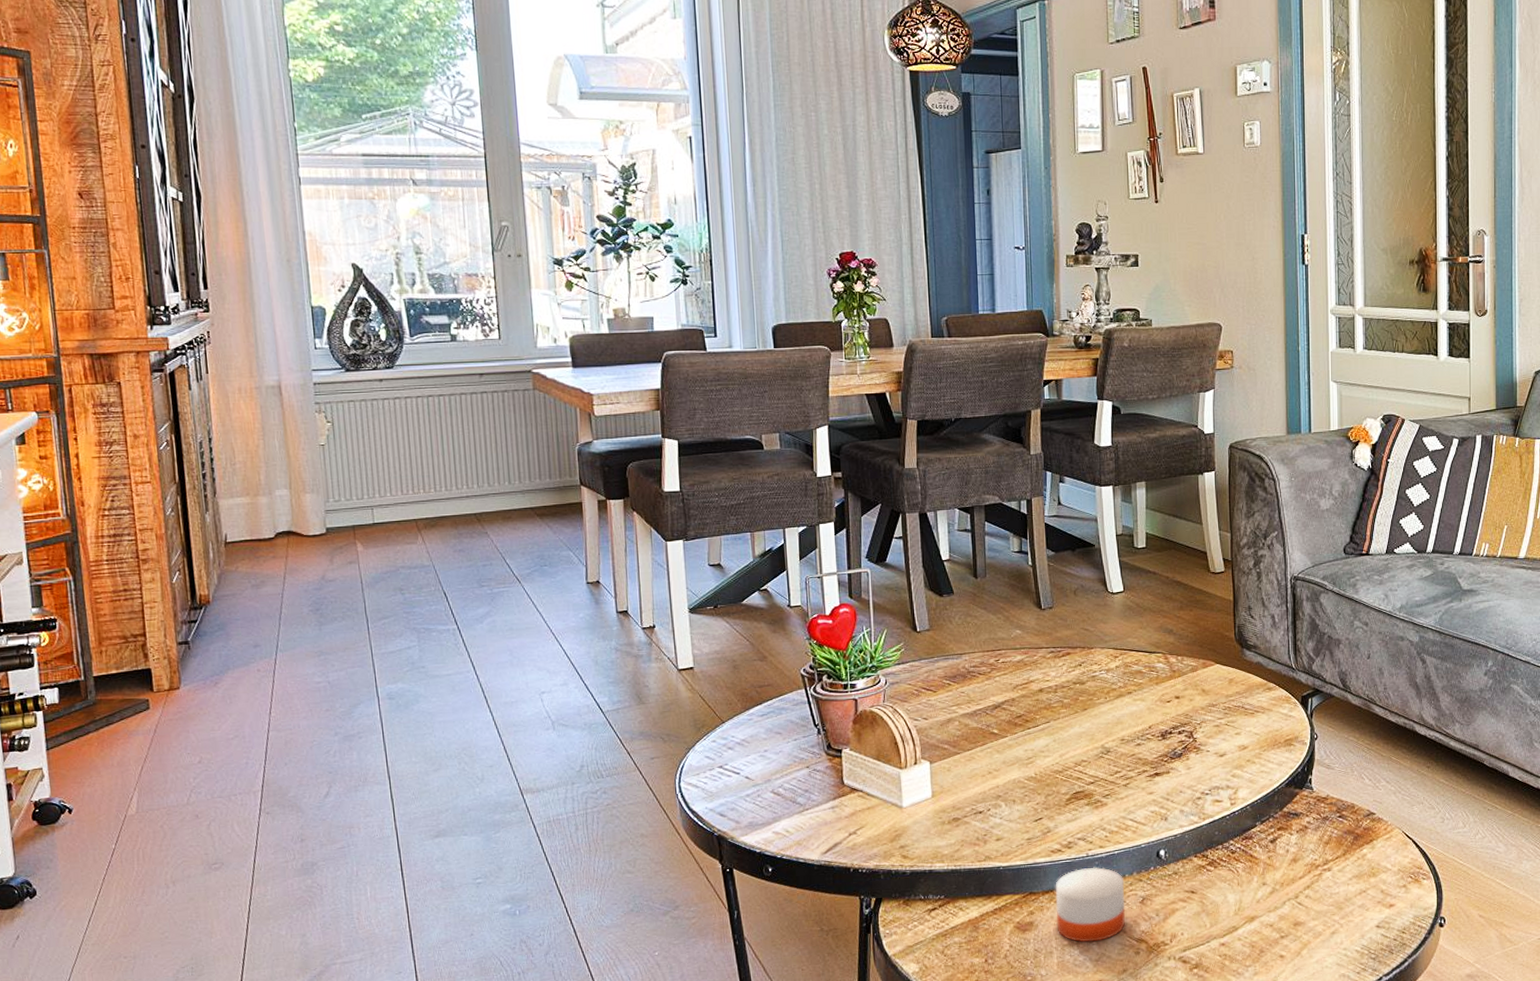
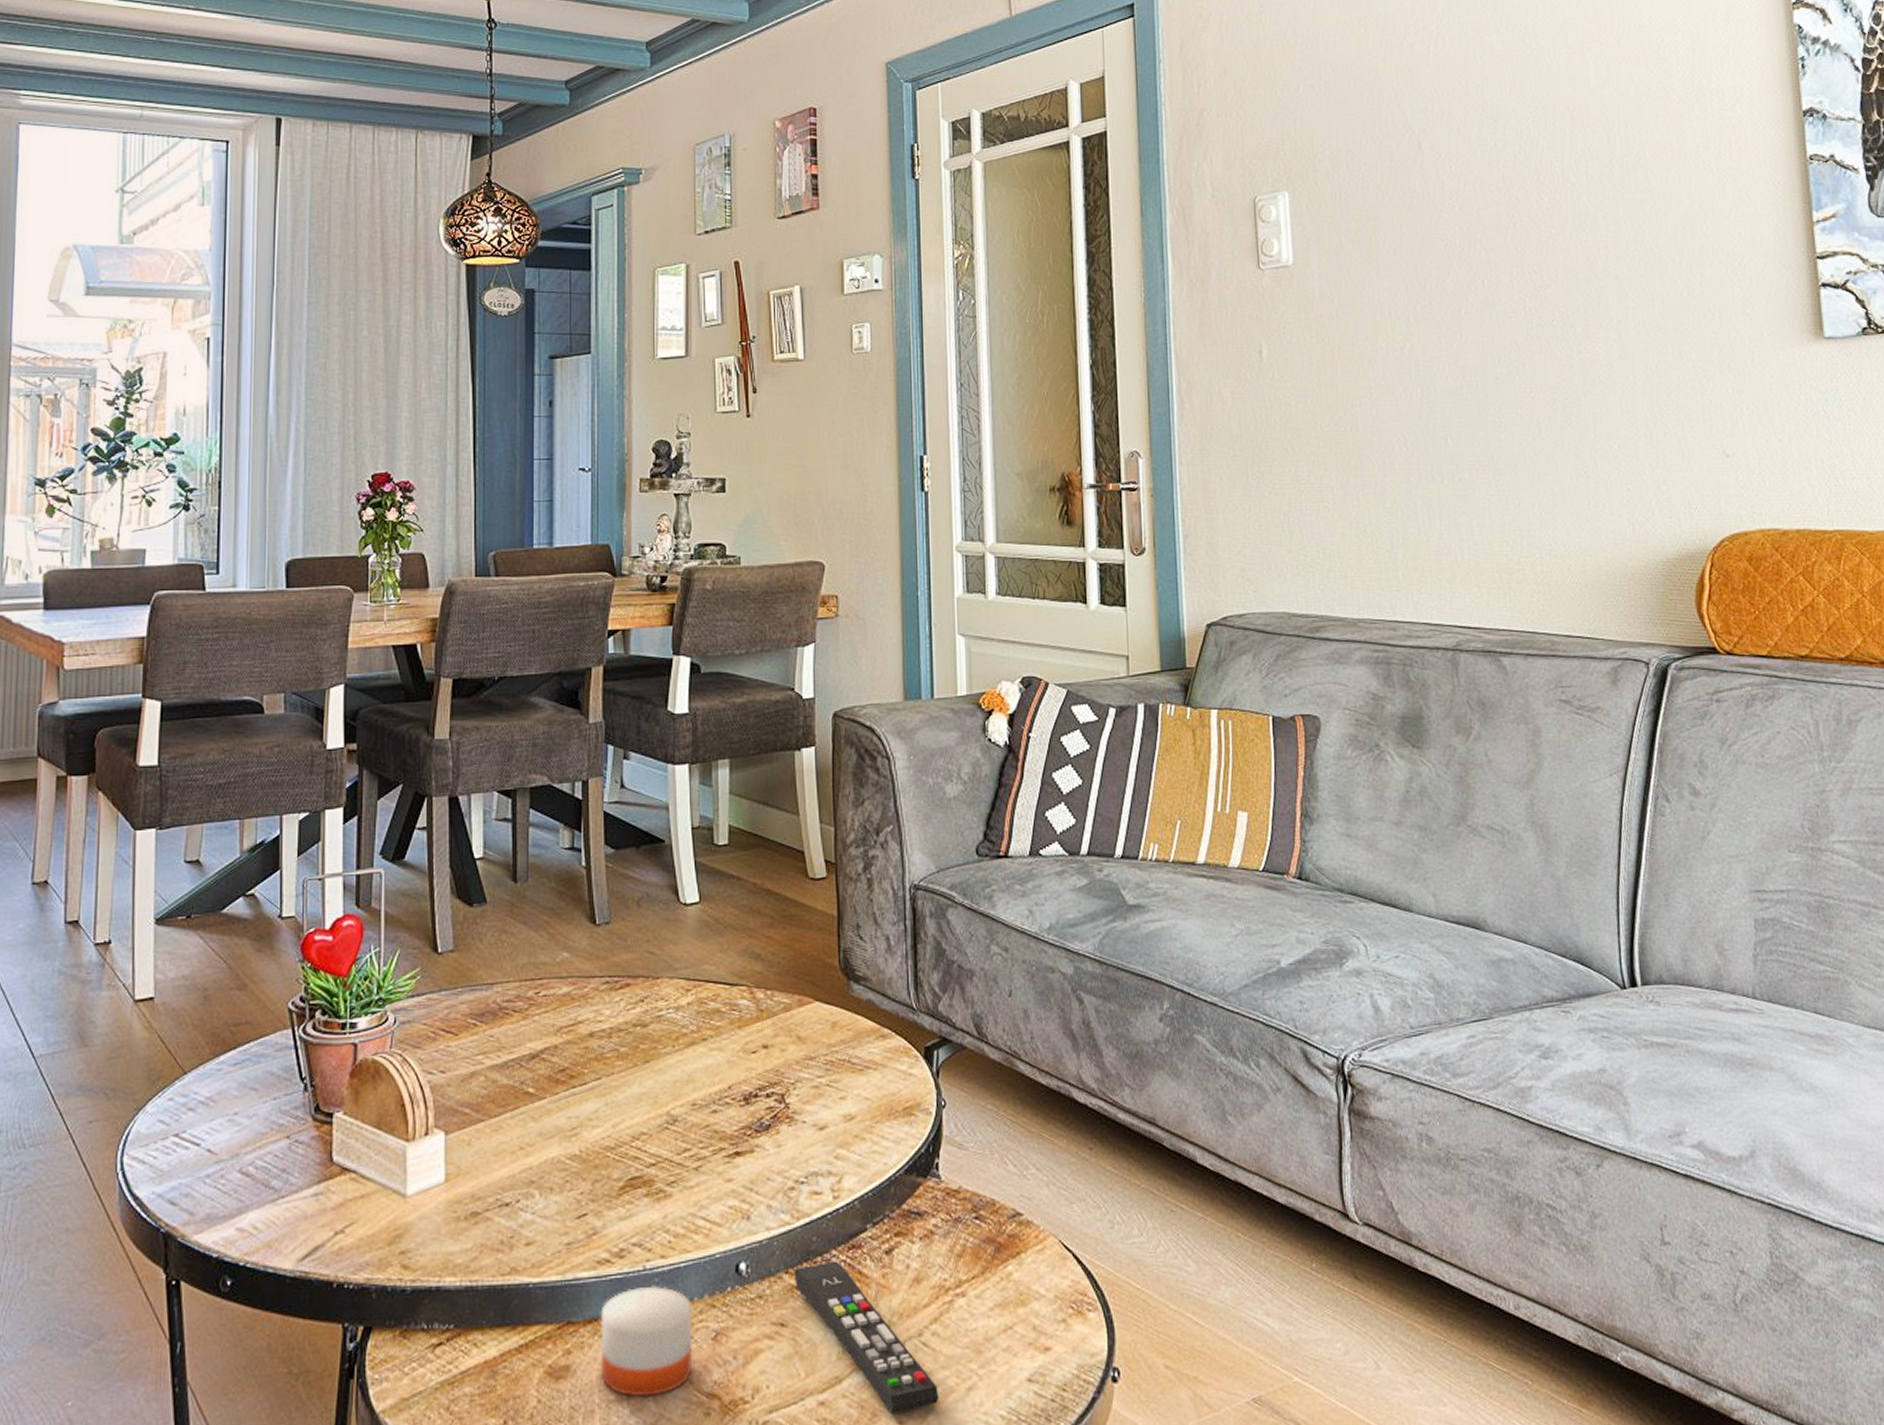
remote control: none [1201,848,1310,951] -> present [794,1261,939,1414]

